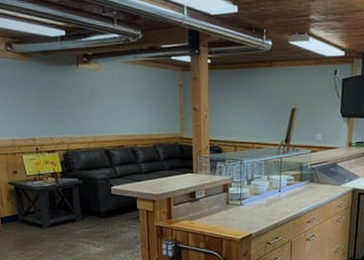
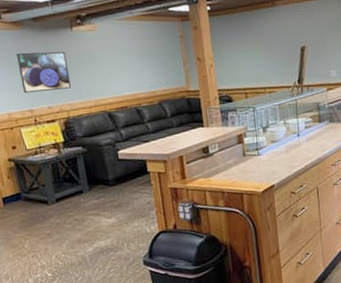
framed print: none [24,83,72,123] -> present [17,51,71,94]

